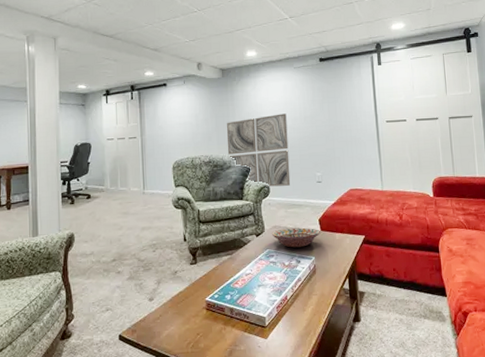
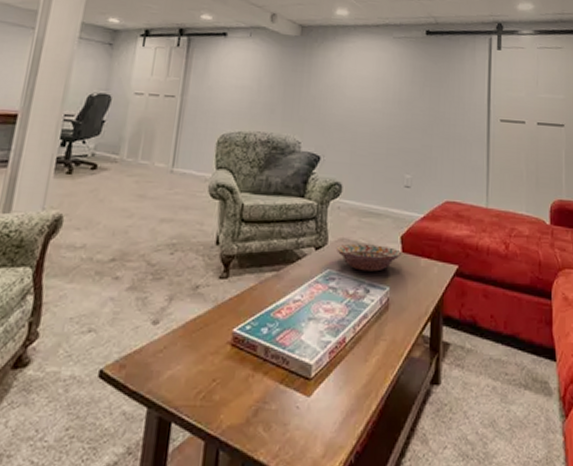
wall art: present [226,113,291,187] -> none [292,92,377,187]

